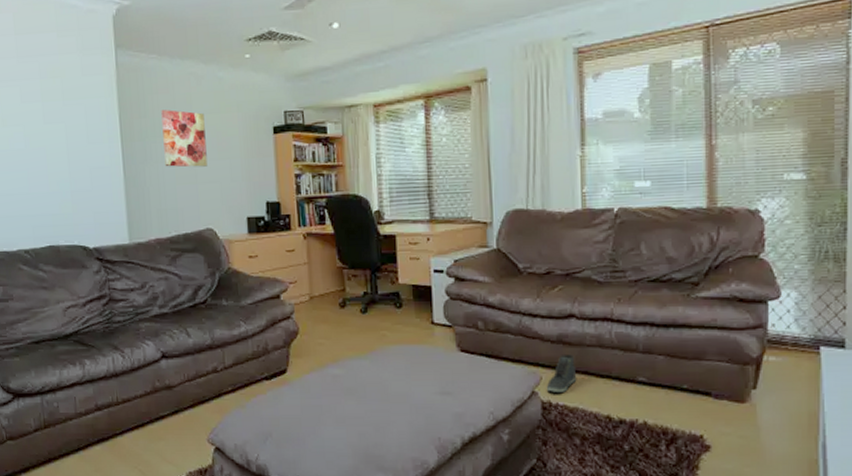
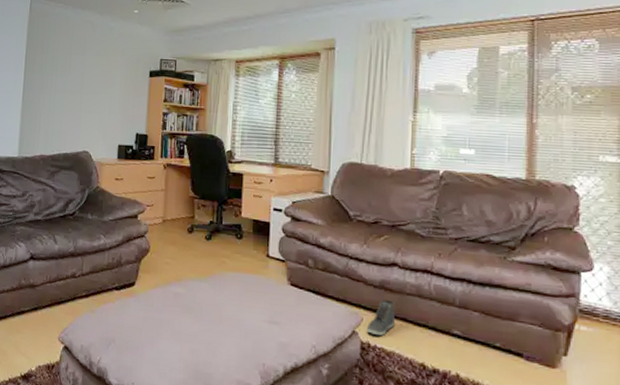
wall art: present [161,109,208,168] -> none [57,49,94,99]

